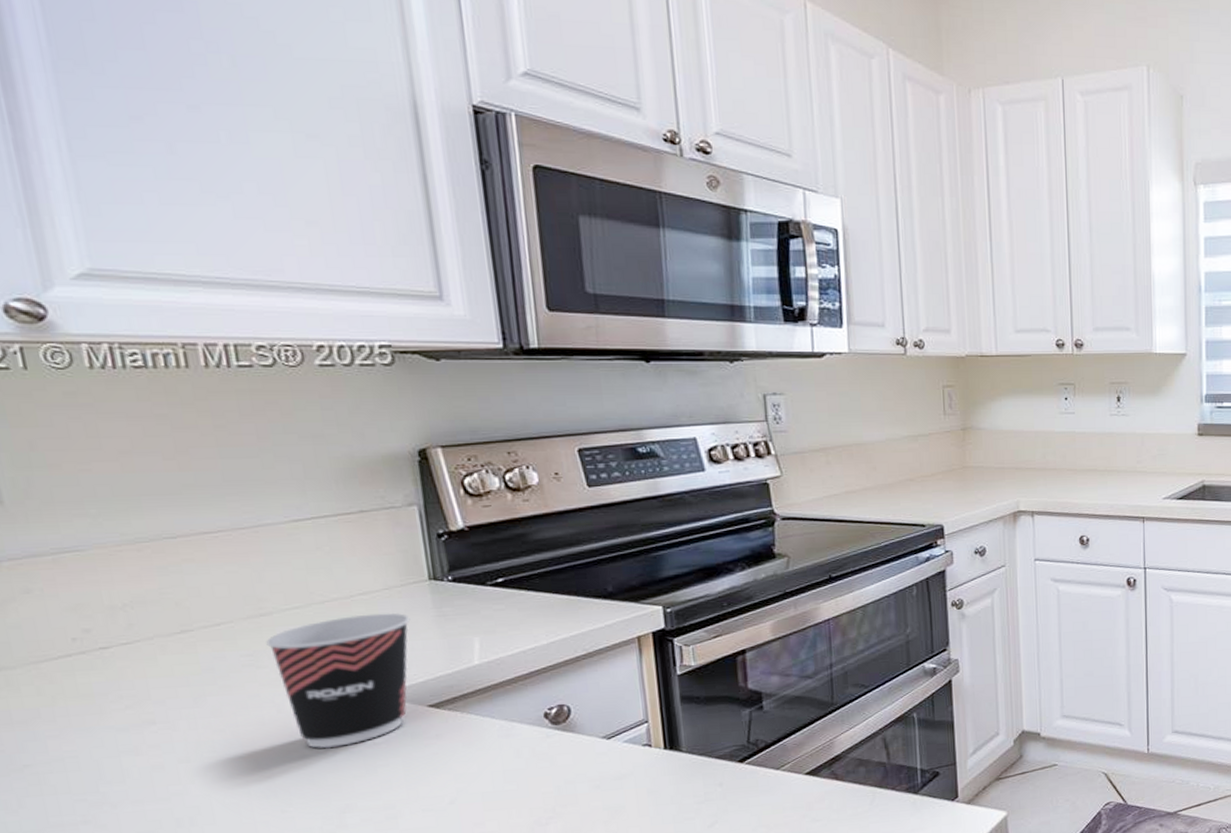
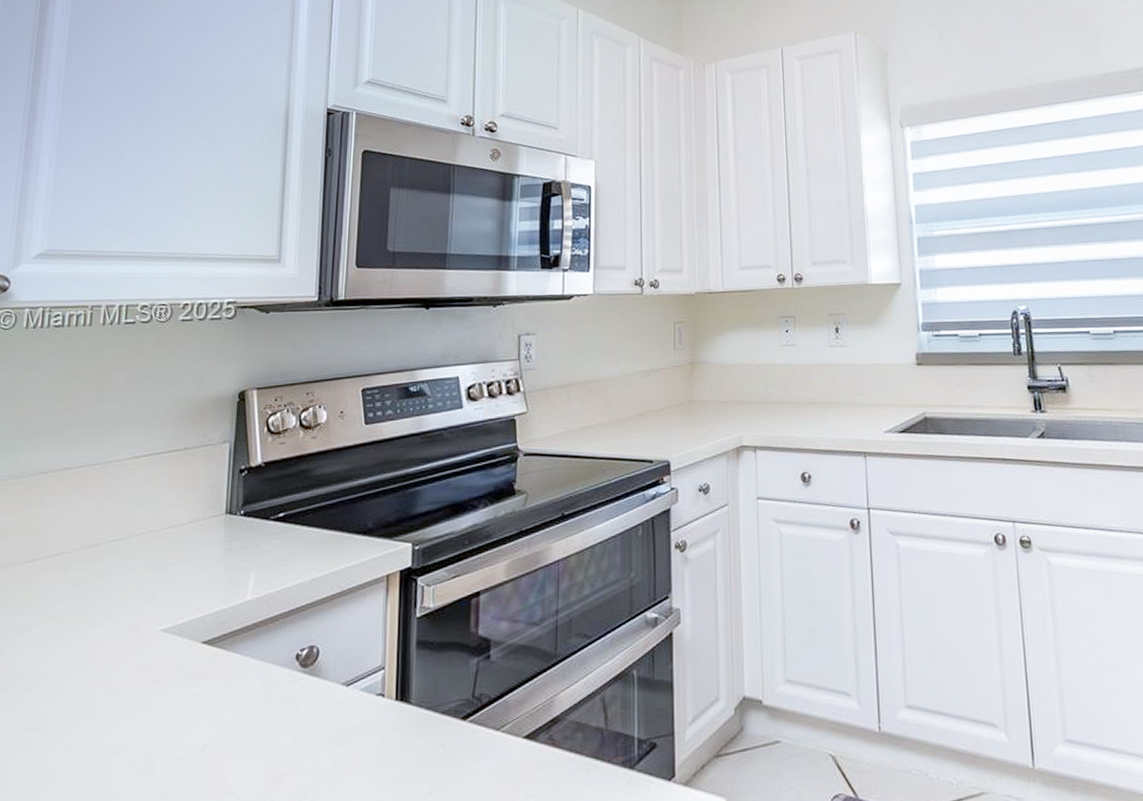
cup: present [266,613,411,749] -> none [90,546,204,684]

